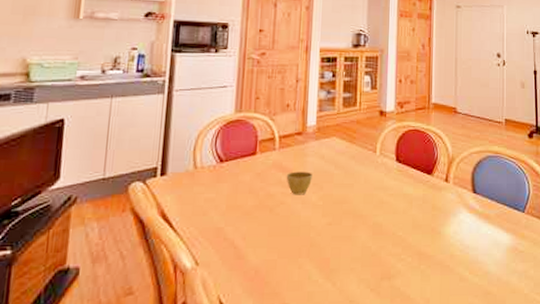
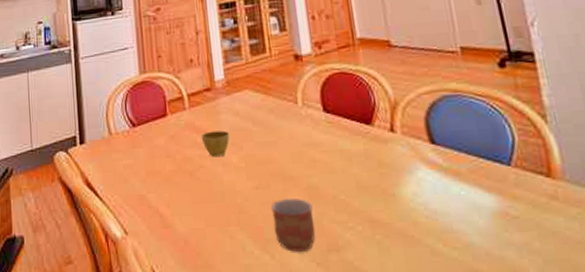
mug: none [339,234,374,280] -> present [271,199,316,252]

